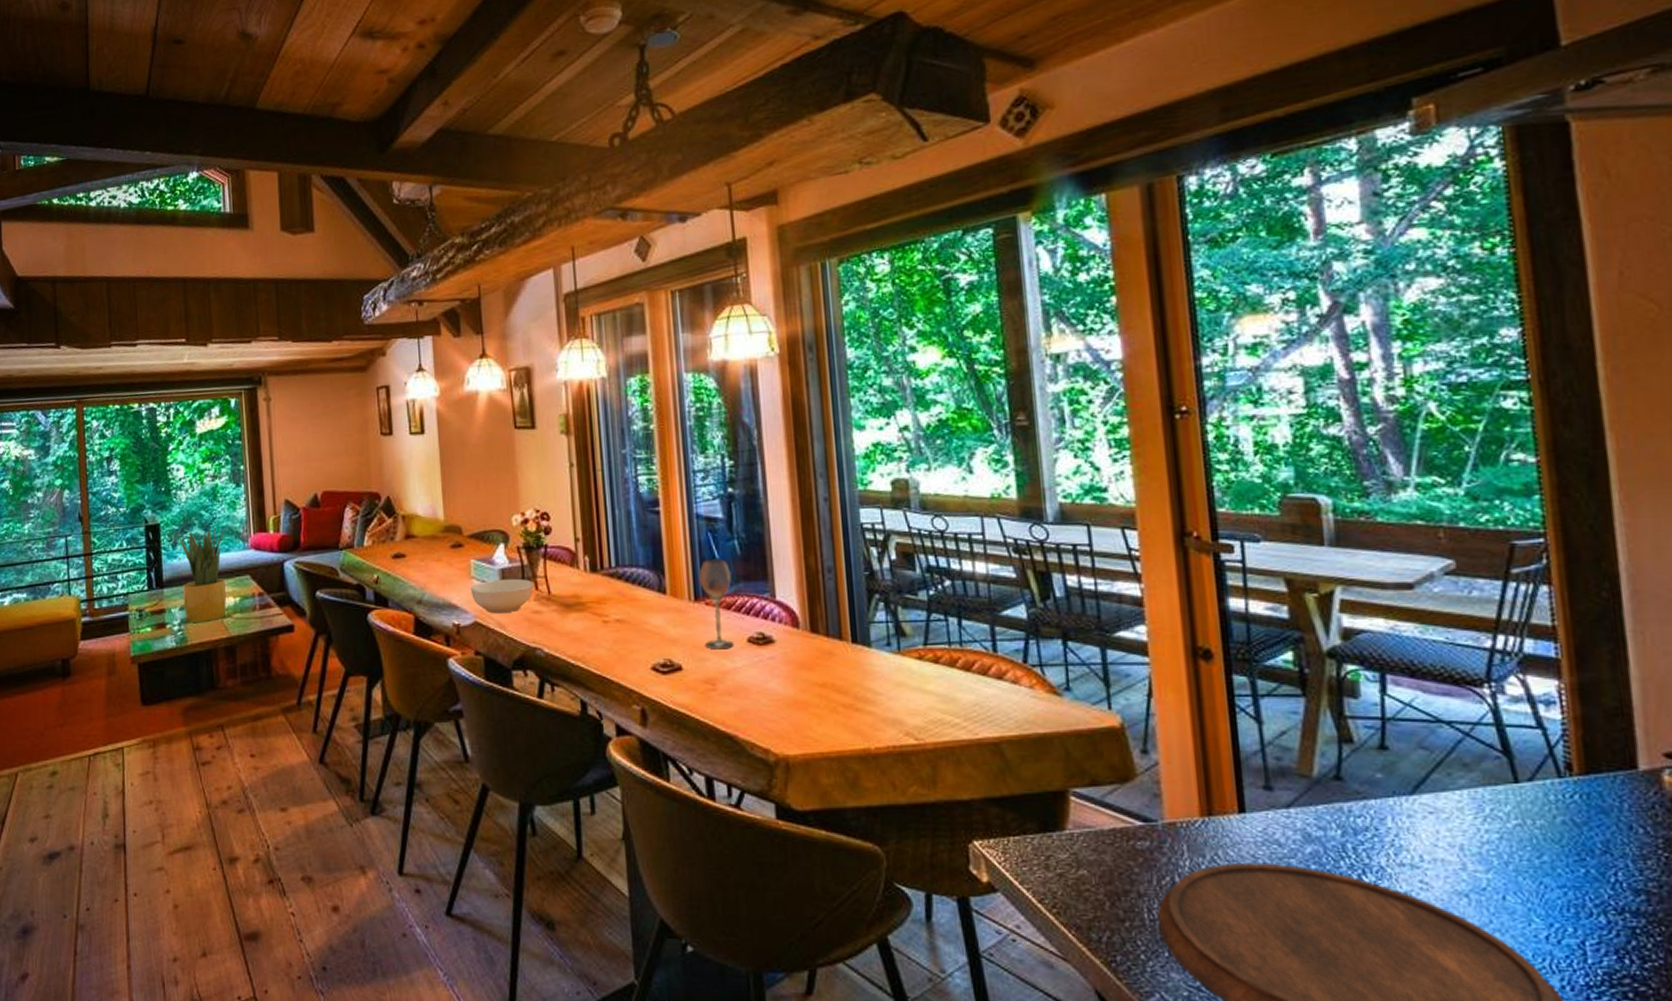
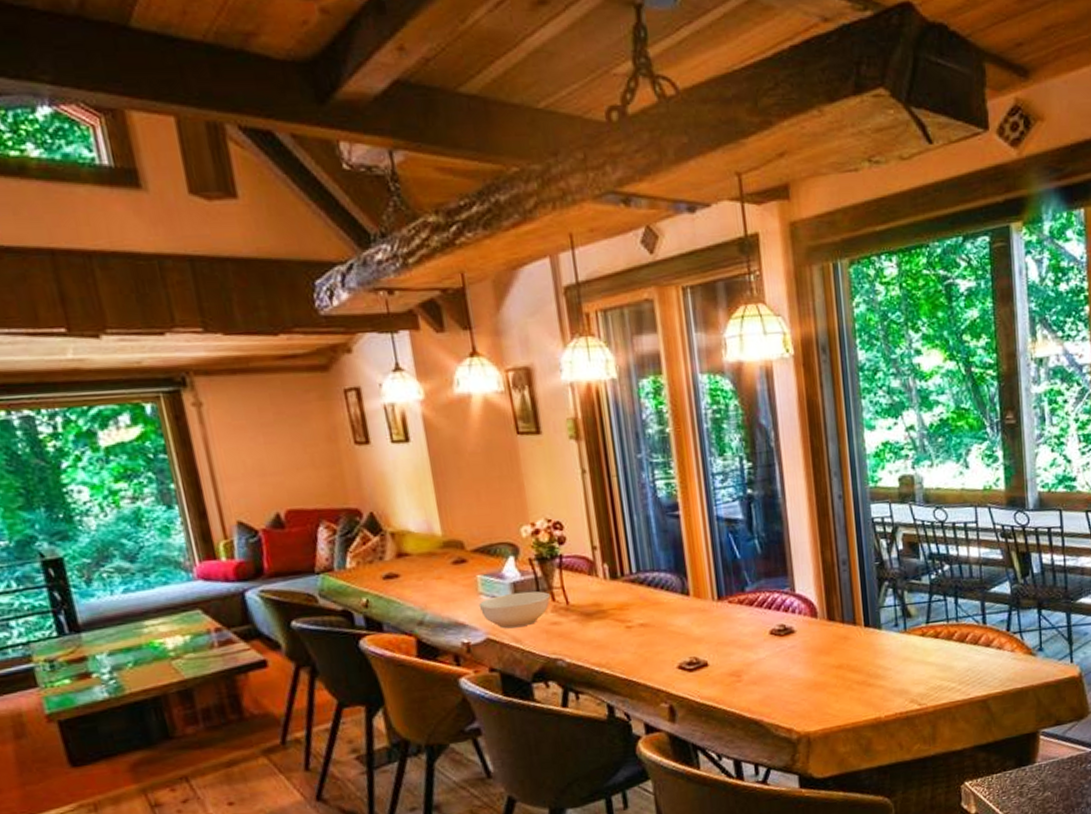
planter: present [177,526,227,624] -> none [90,556,175,670]
wineglass: present [699,559,735,650] -> none [721,558,758,644]

